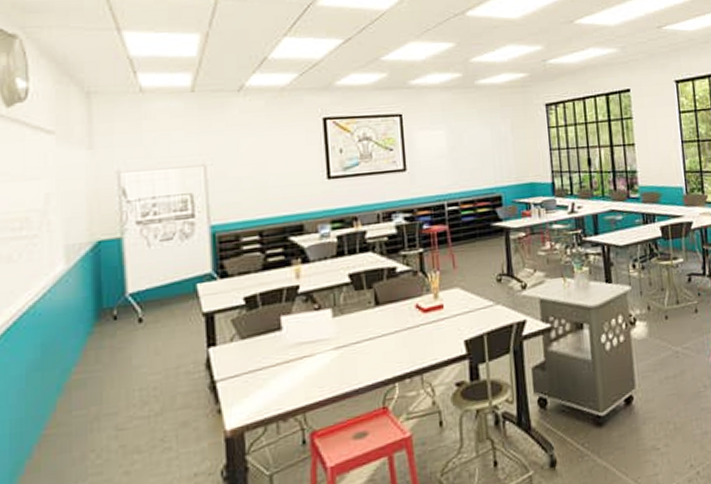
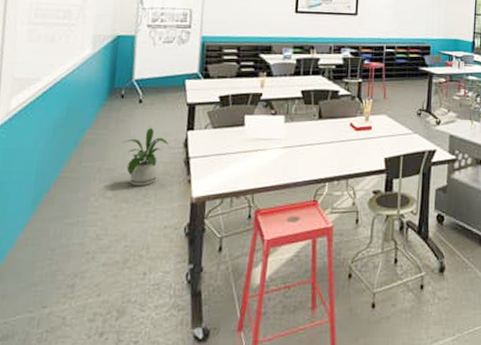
house plant: none [125,352,186,430] -> present [124,128,169,187]

